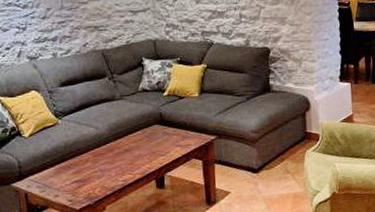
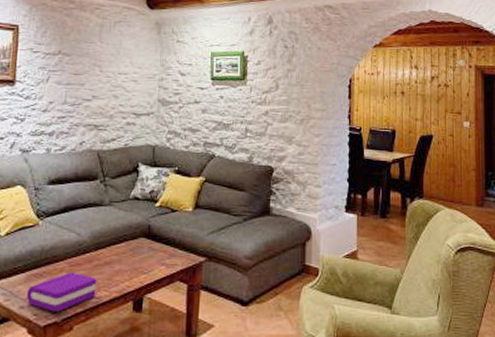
book: none [58,161,121,197] -> present [26,272,97,312]

